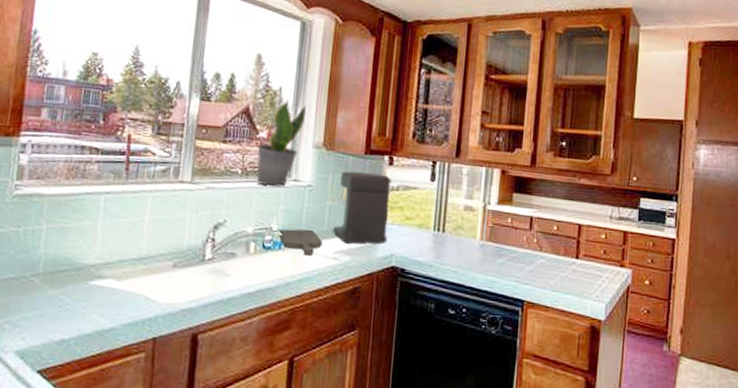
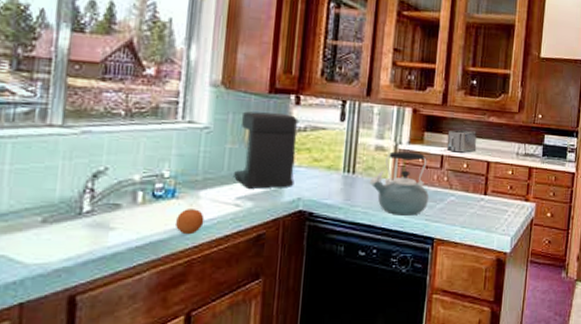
potted plant: present [256,100,307,188] -> none [143,33,202,130]
cutting board: present [278,229,322,256] -> none [170,174,222,203]
fruit: none [282,260,307,285] -> present [176,209,205,235]
kettle: none [458,211,519,277] -> present [369,151,430,216]
toaster: none [535,190,568,216] -> present [446,129,478,154]

